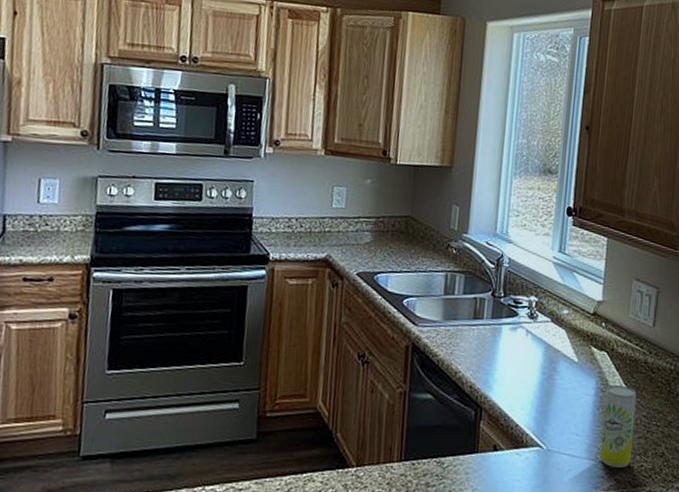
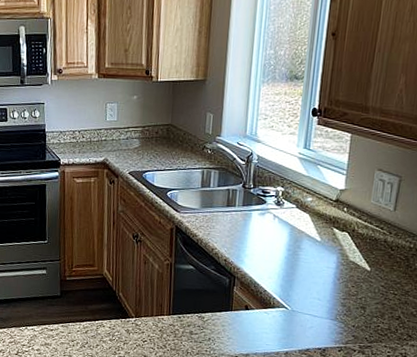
beverage can: present [600,384,637,468] -> none [339,259,376,327]

